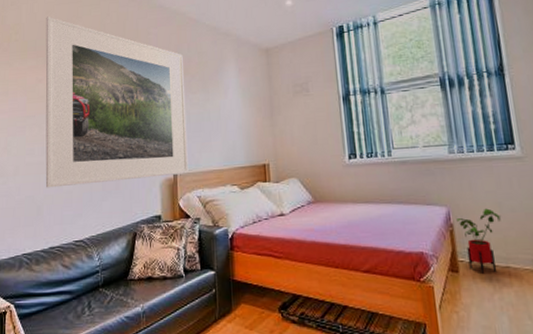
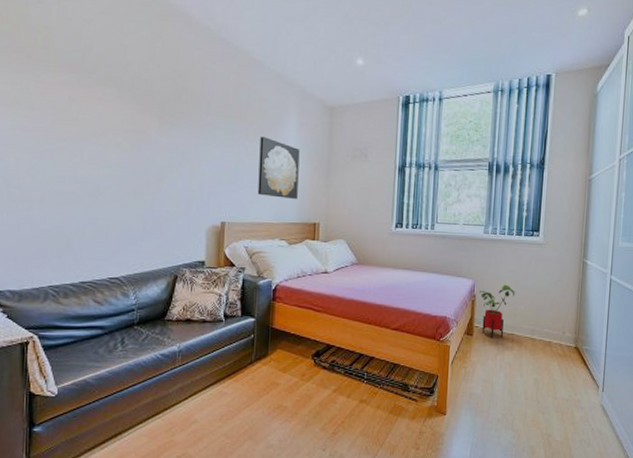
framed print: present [45,16,189,188] -> none [77,25,242,223]
wall art: none [203,86,244,144] -> present [258,136,300,199]

